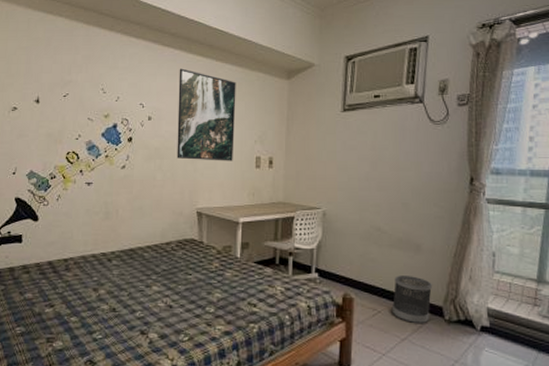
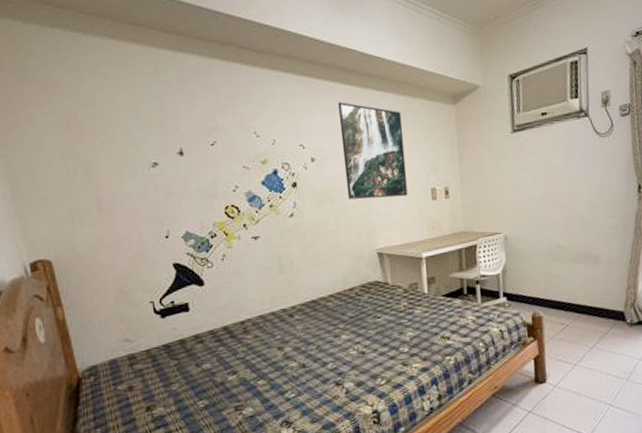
wastebasket: present [391,276,433,324] -> none [578,286,614,331]

